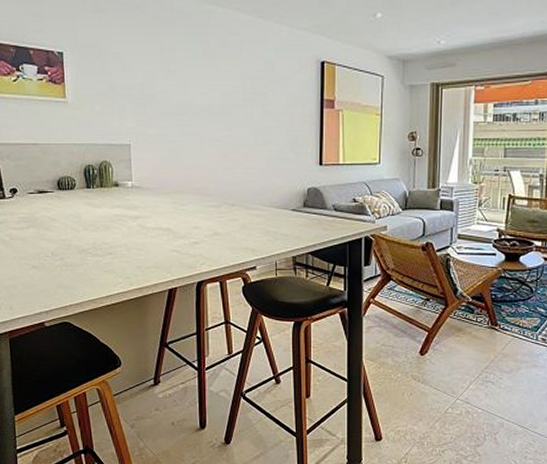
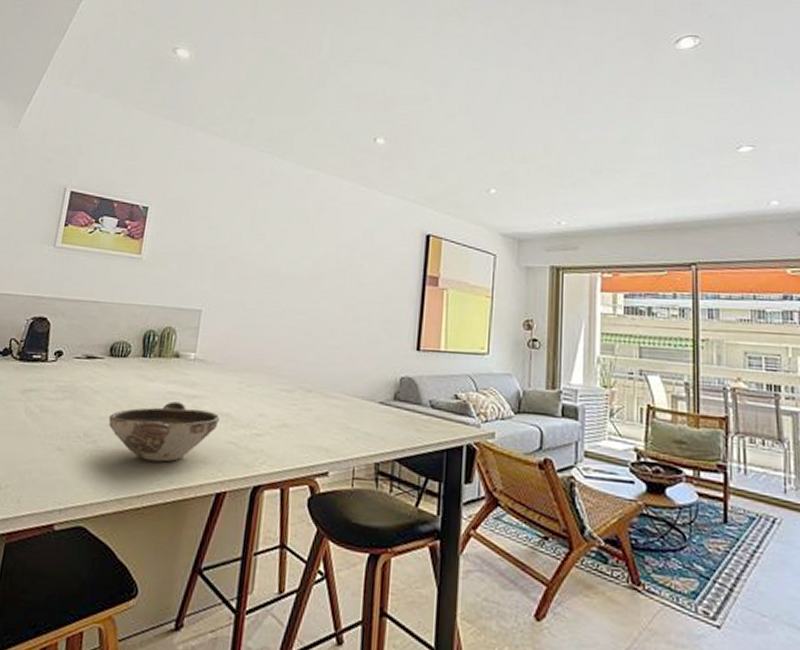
bowl: none [69,223,162,270] -> present [108,401,220,462]

